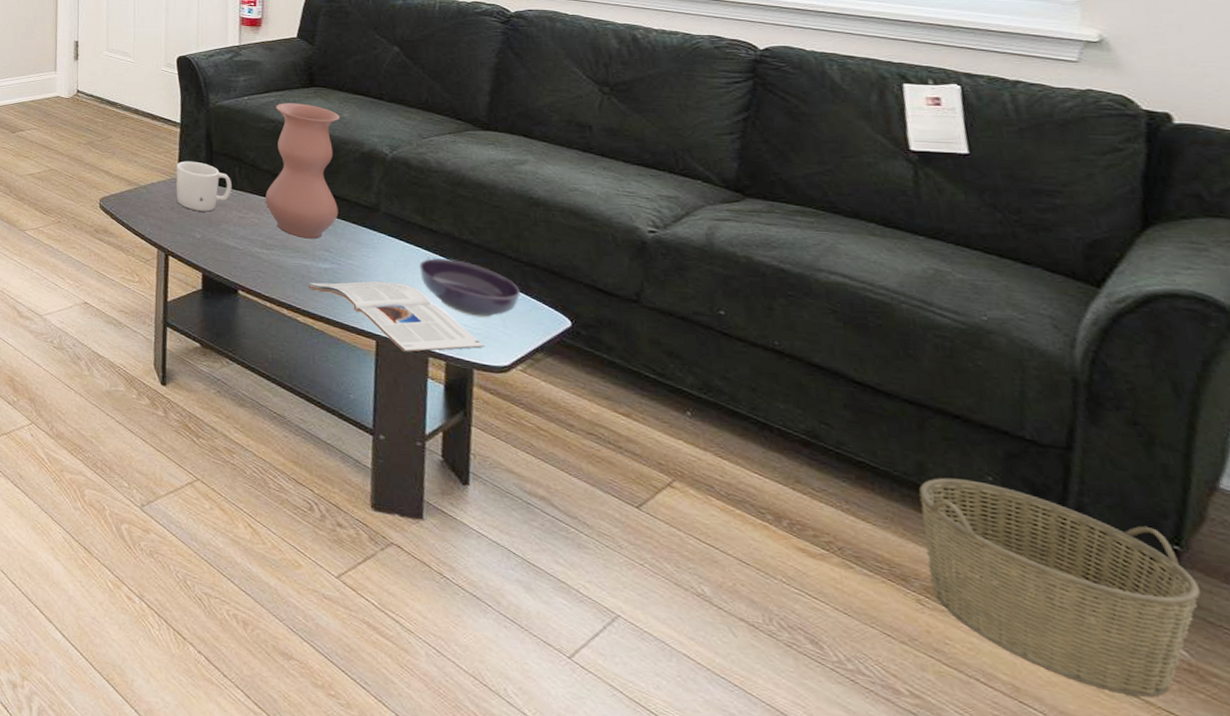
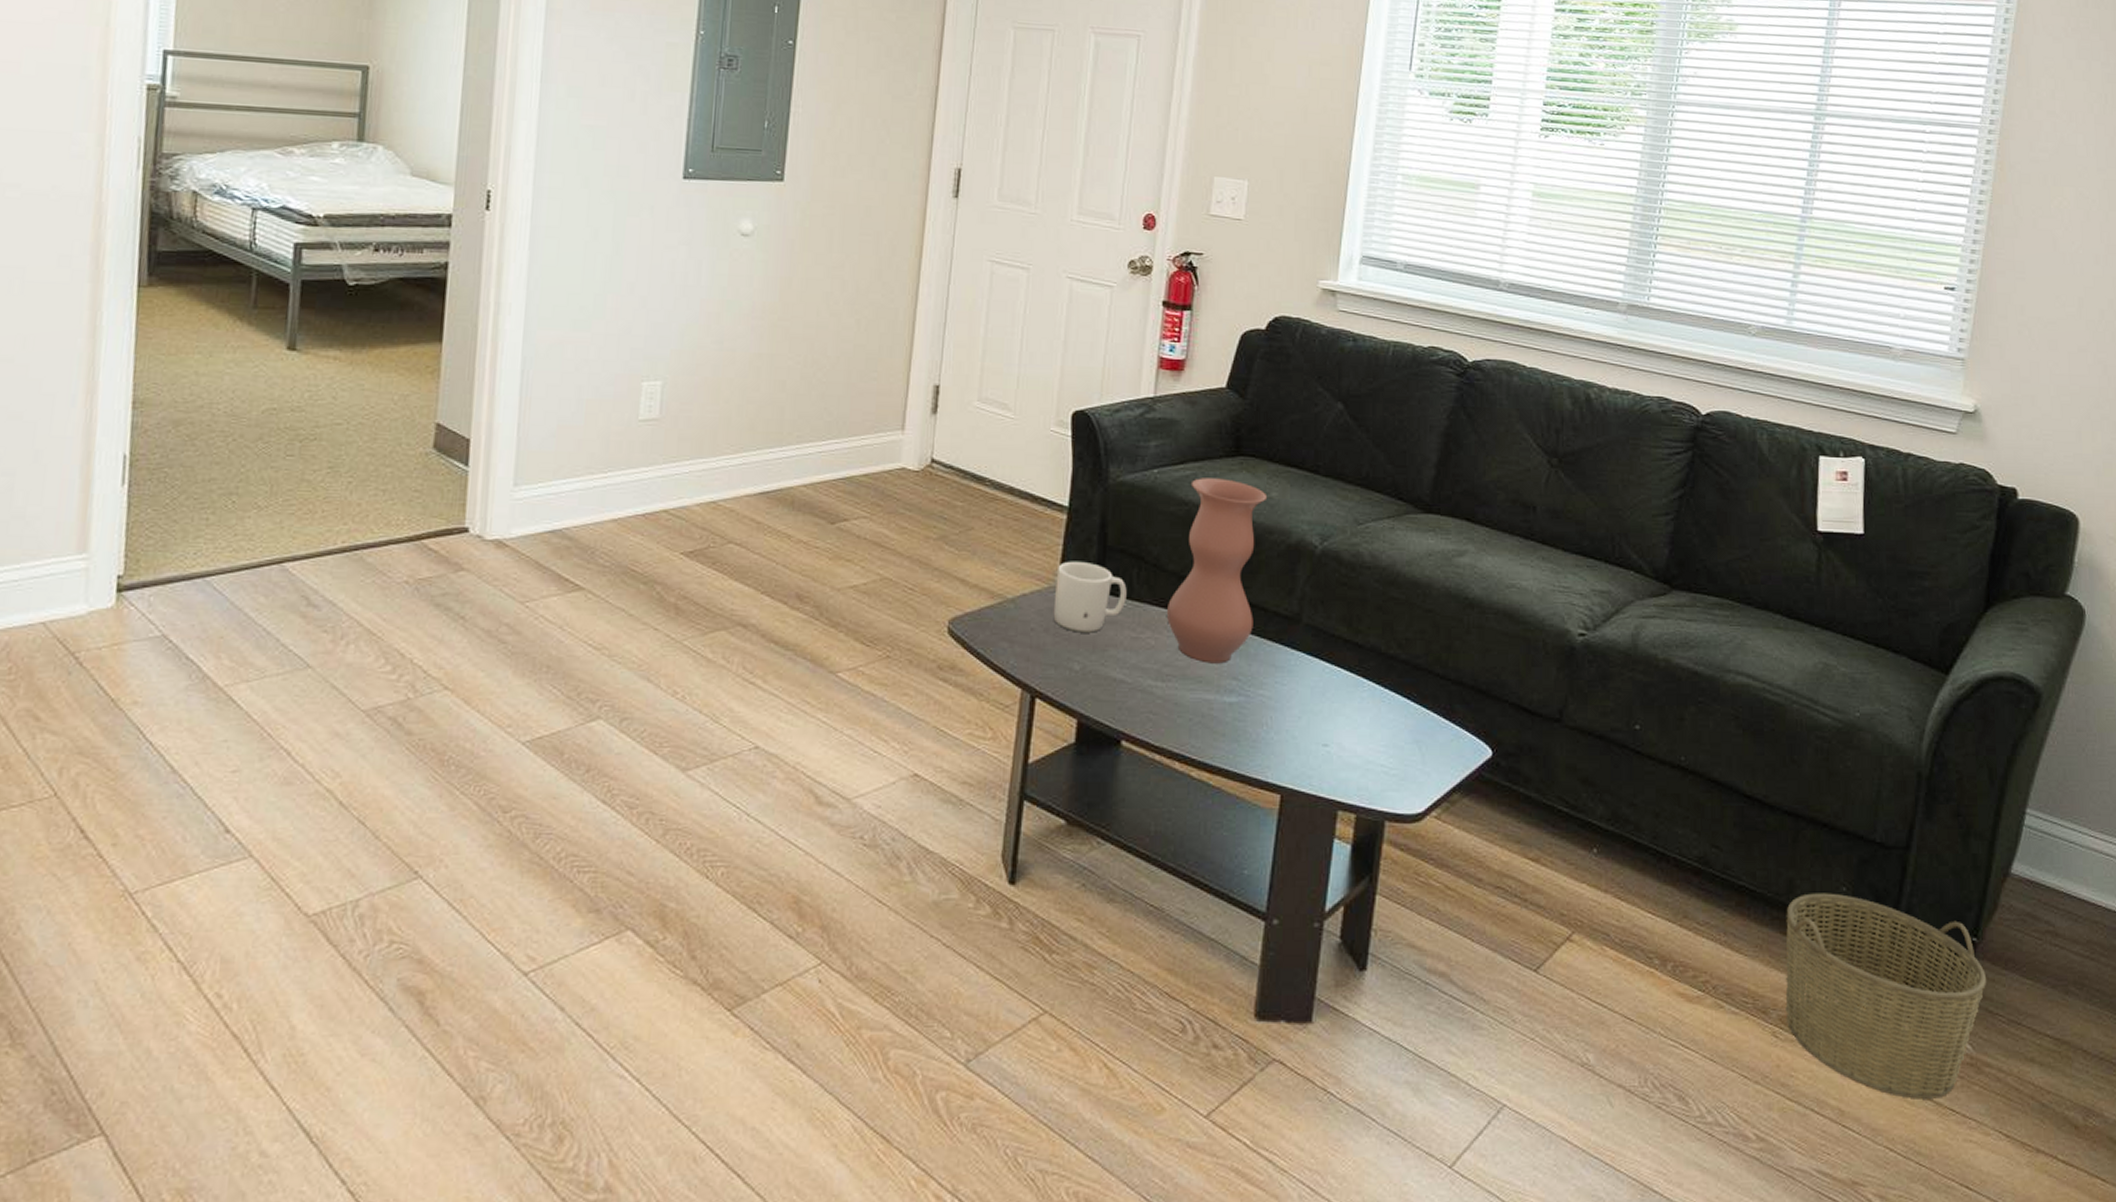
magazine: present [309,280,484,353] -> none [1209,715,1400,808]
bowl: present [419,258,521,318] -> none [1338,680,1444,754]

